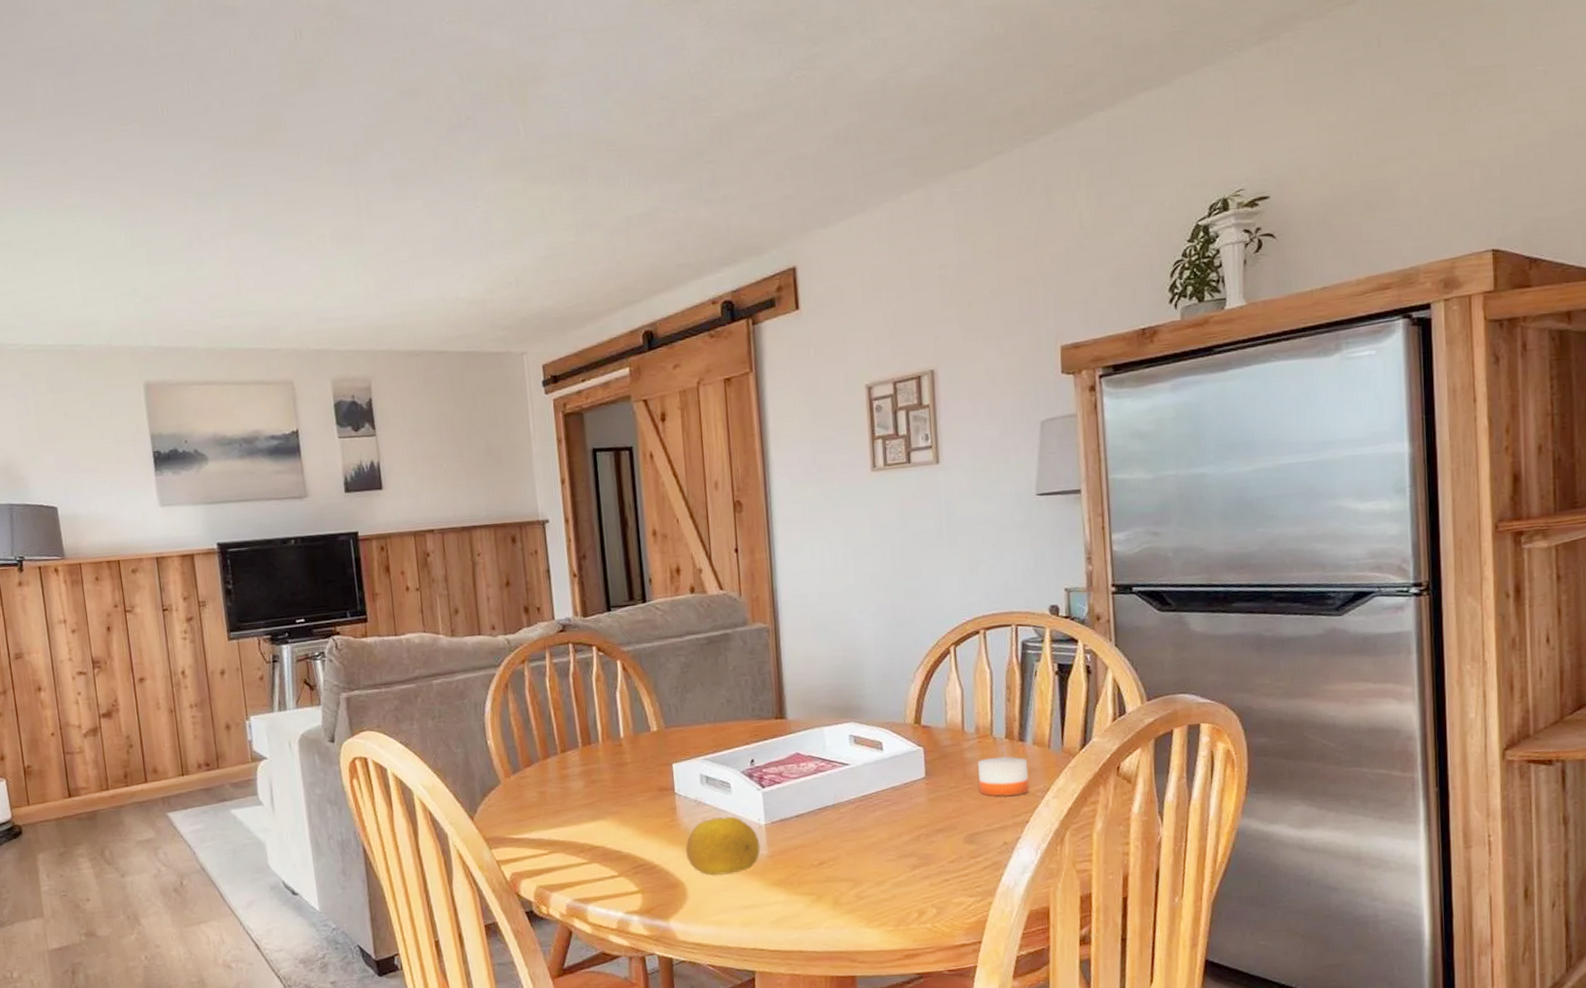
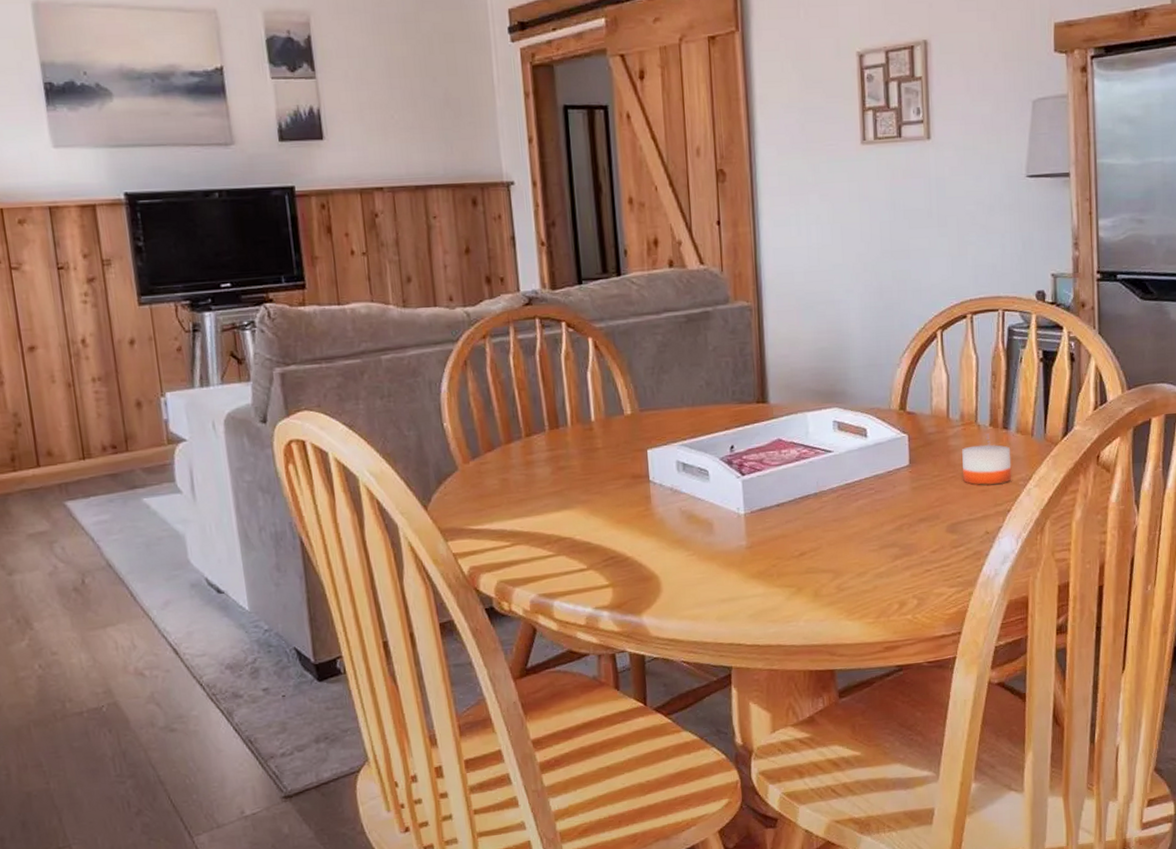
fruit: present [686,816,761,876] -> none [660,505,739,569]

